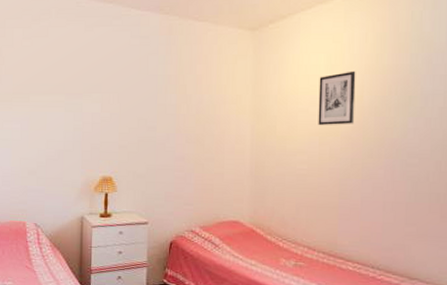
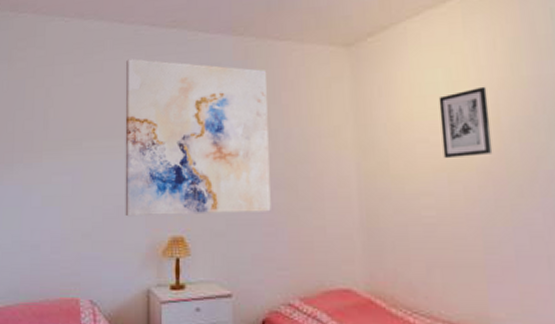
wall art: none [65,27,187,160] -> present [125,58,271,217]

